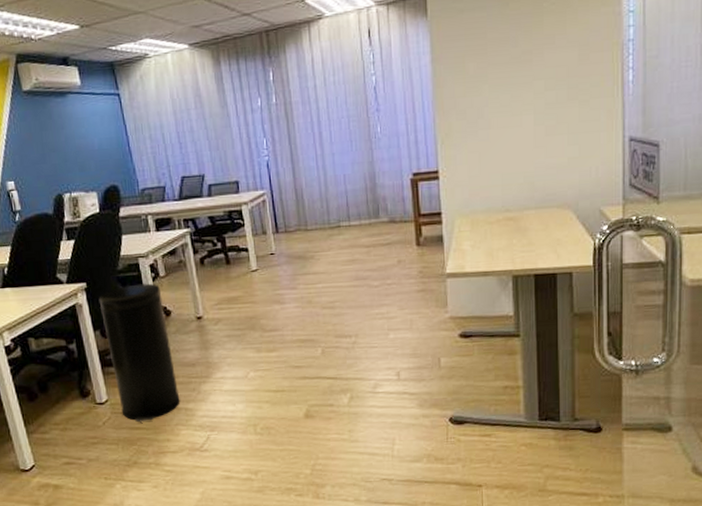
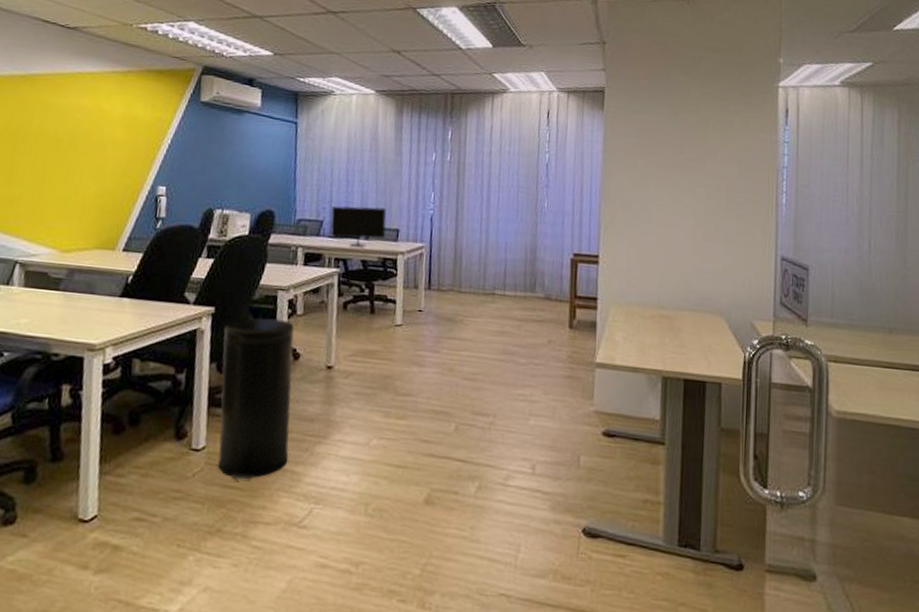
computer monitor: none [171,163,227,206] -> present [330,205,387,248]

